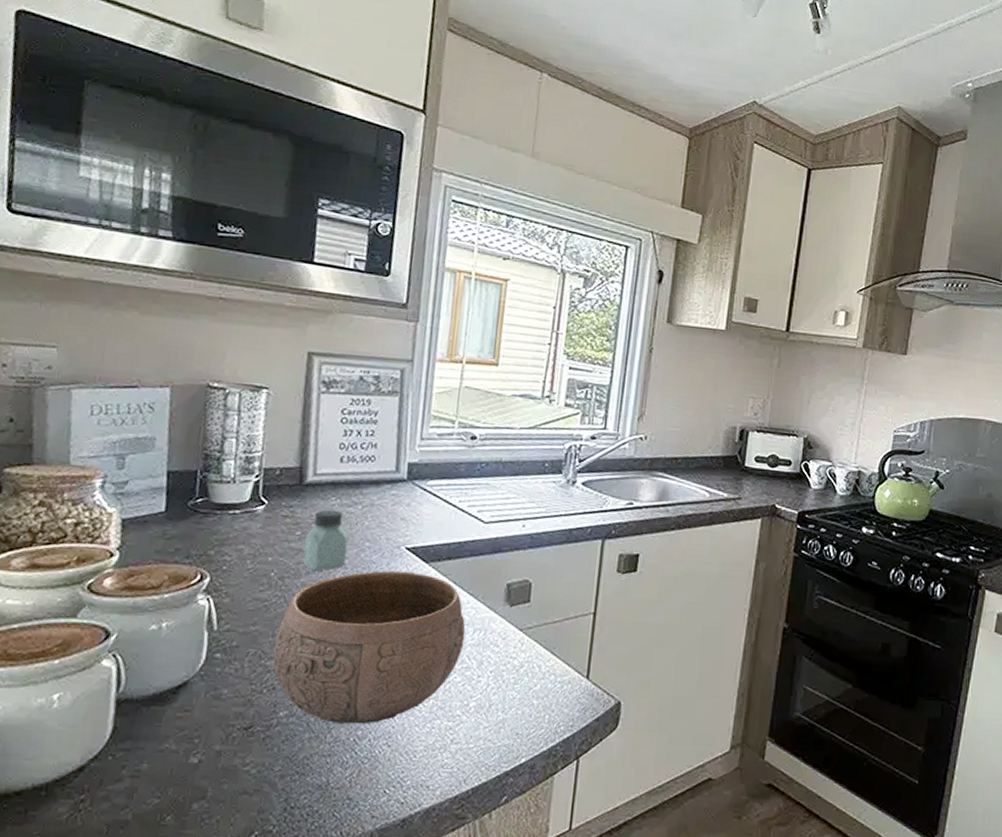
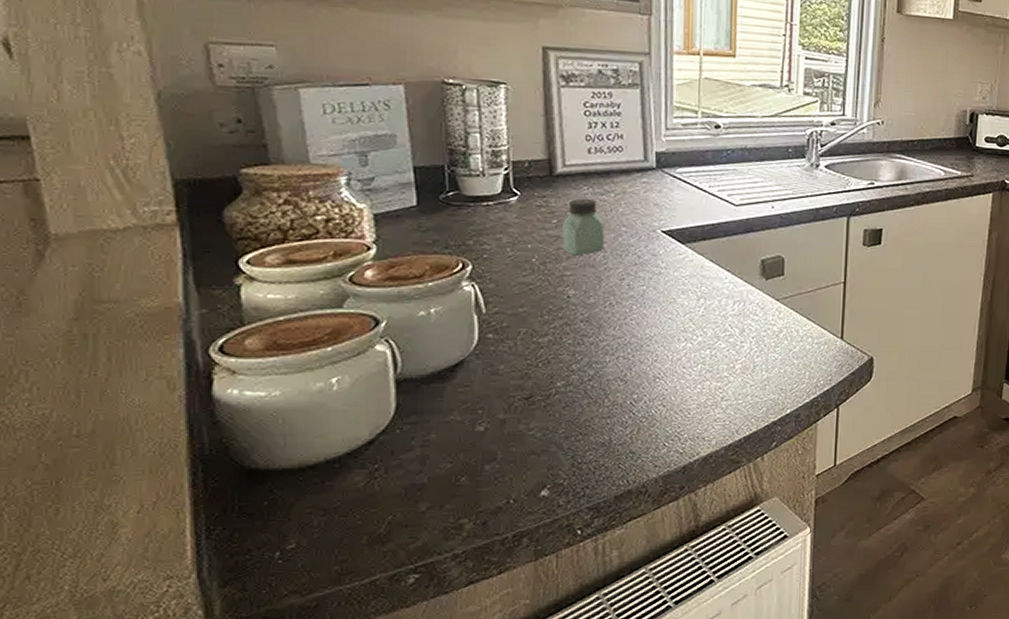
bowl: present [273,570,466,724] -> none [545,252,726,390]

